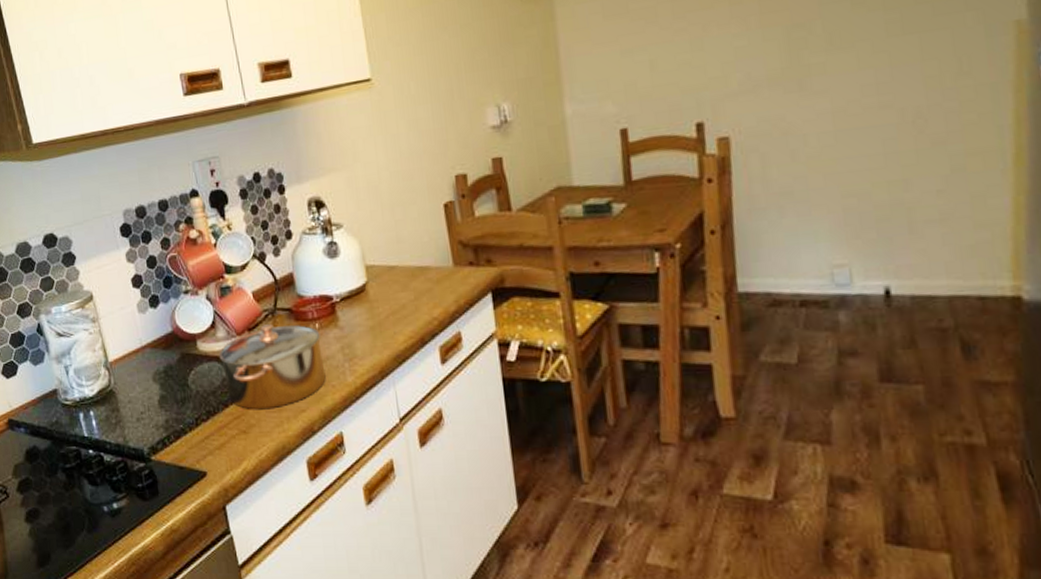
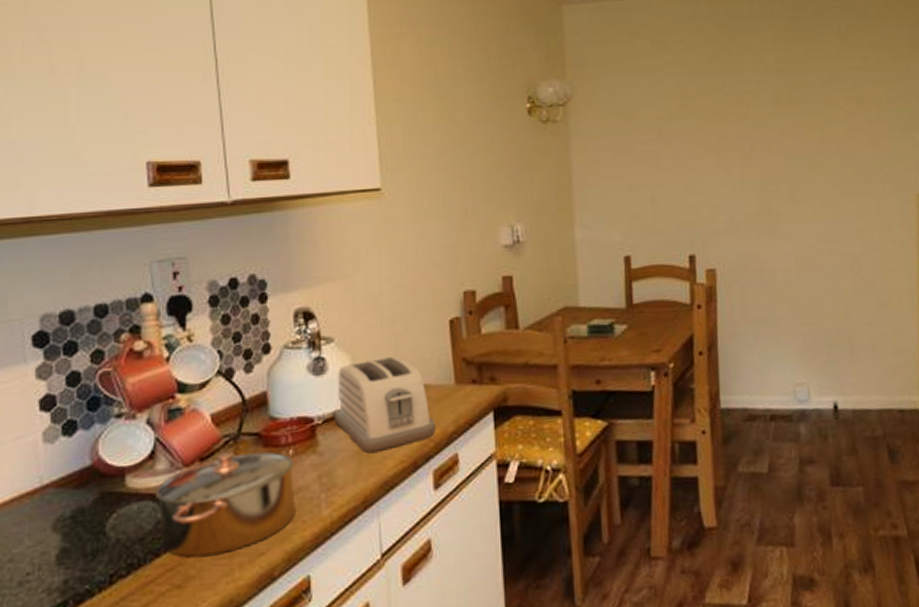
toaster: none [348,239,439,329] -> present [334,355,436,454]

